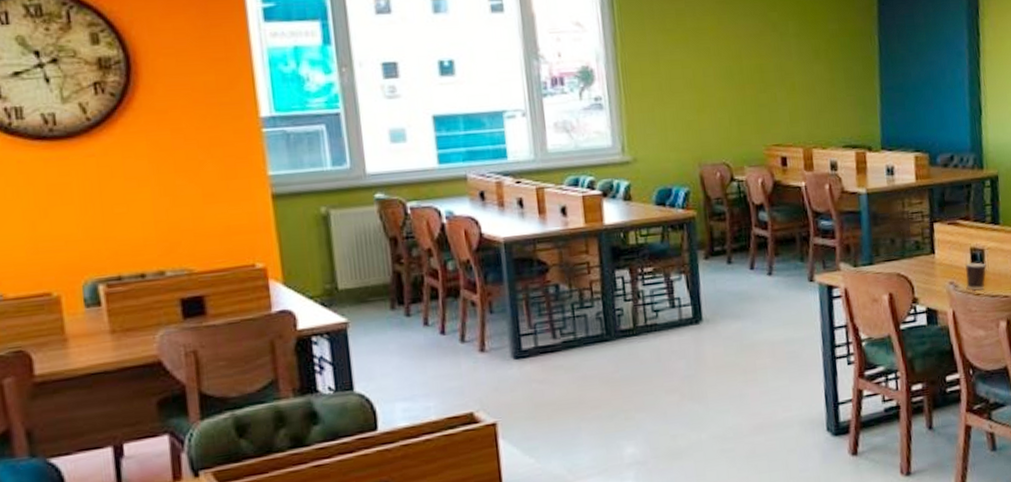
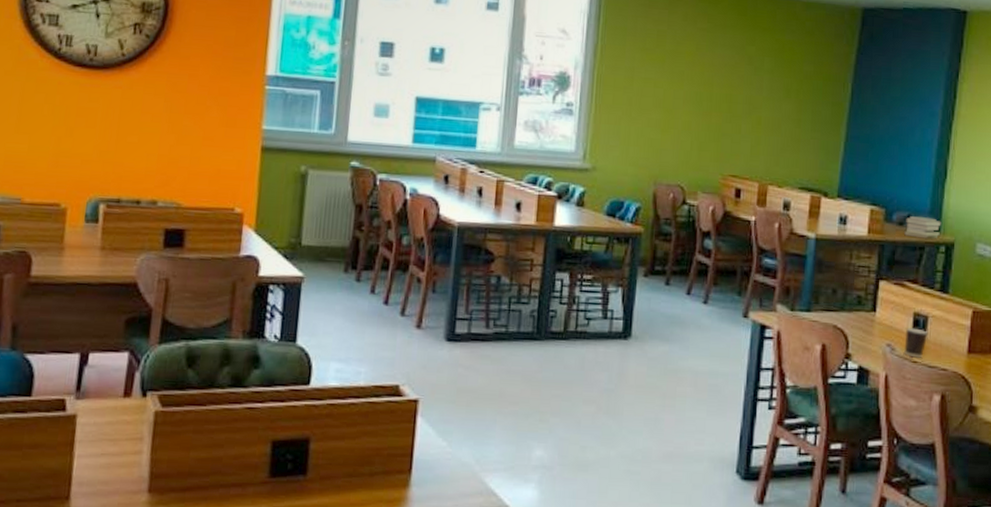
books: none [949,154,984,177] -> present [904,216,941,240]

